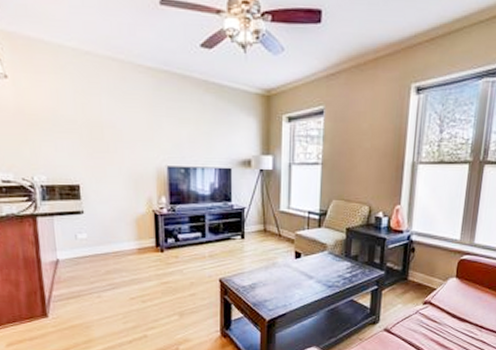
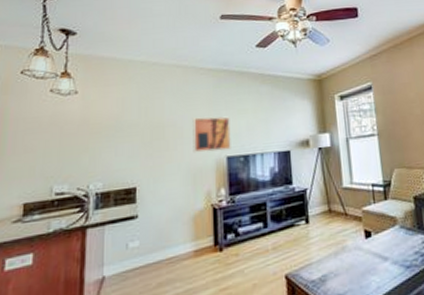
wall art: none [131,121,172,160] -> present [192,116,231,153]

